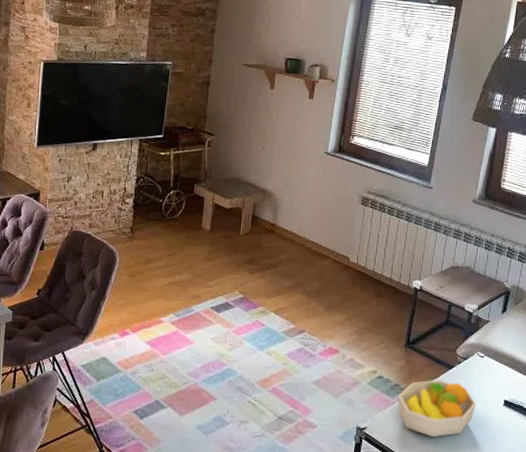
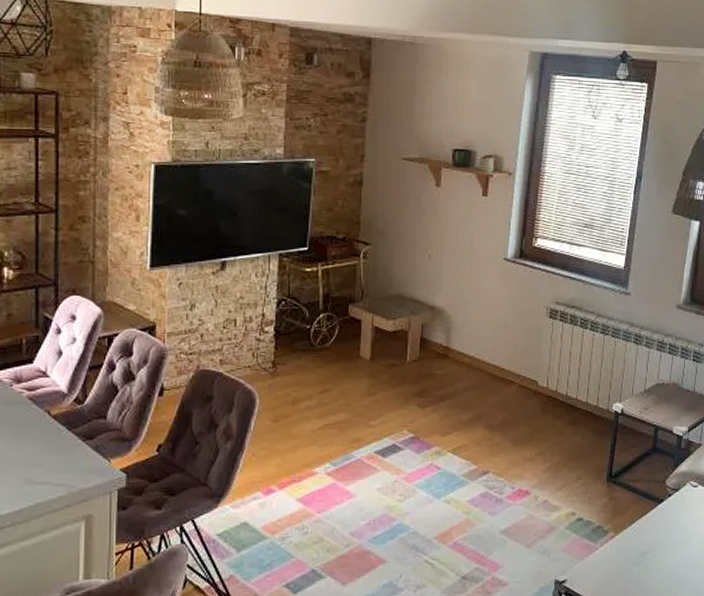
fruit bowl: present [398,379,477,437] -> none [601,516,692,584]

